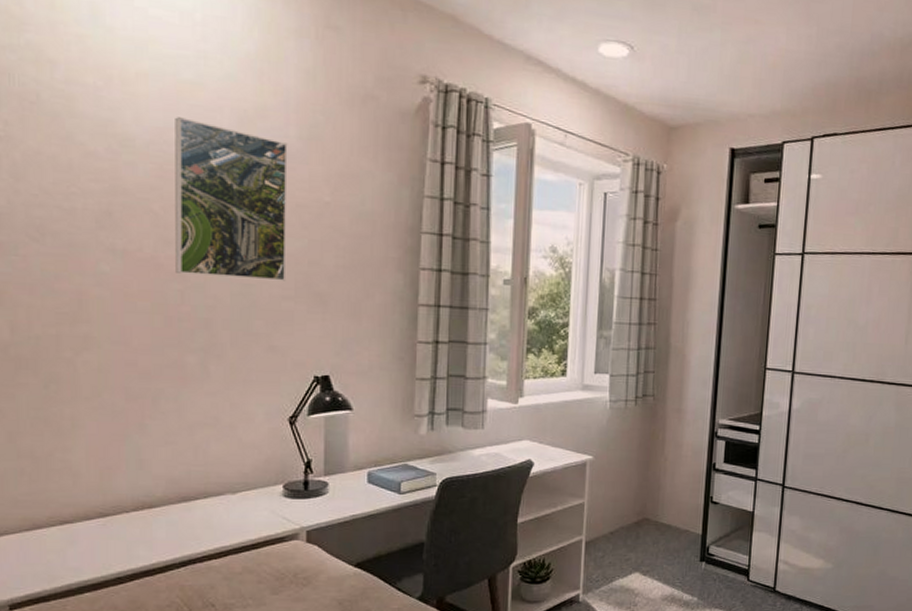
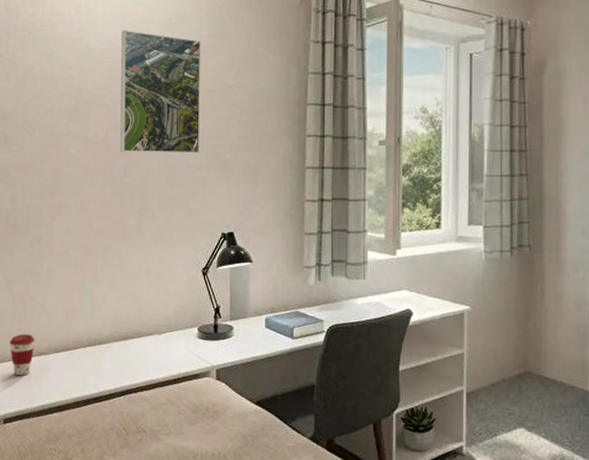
coffee cup: none [13,498,54,551] -> present [9,333,35,376]

